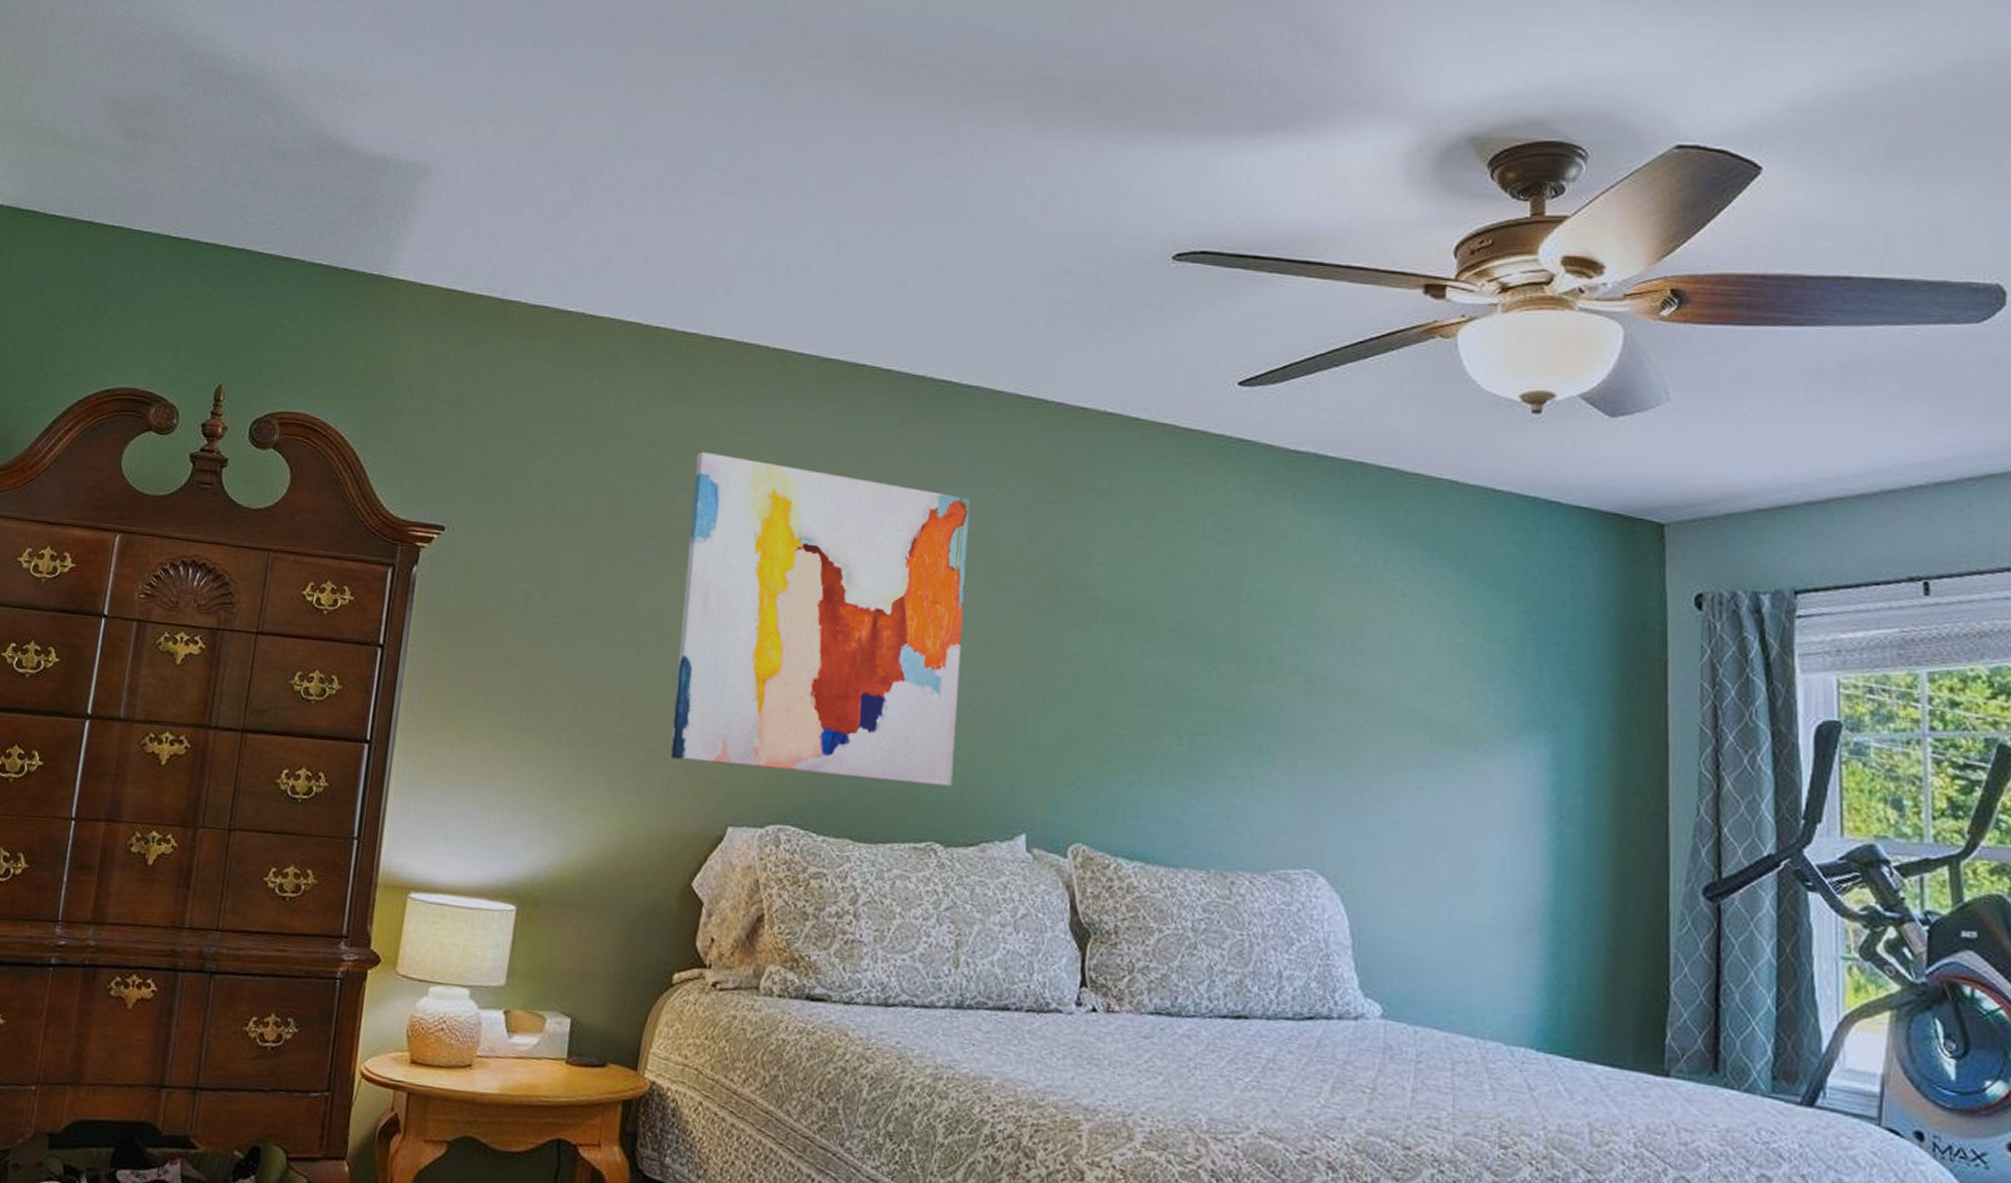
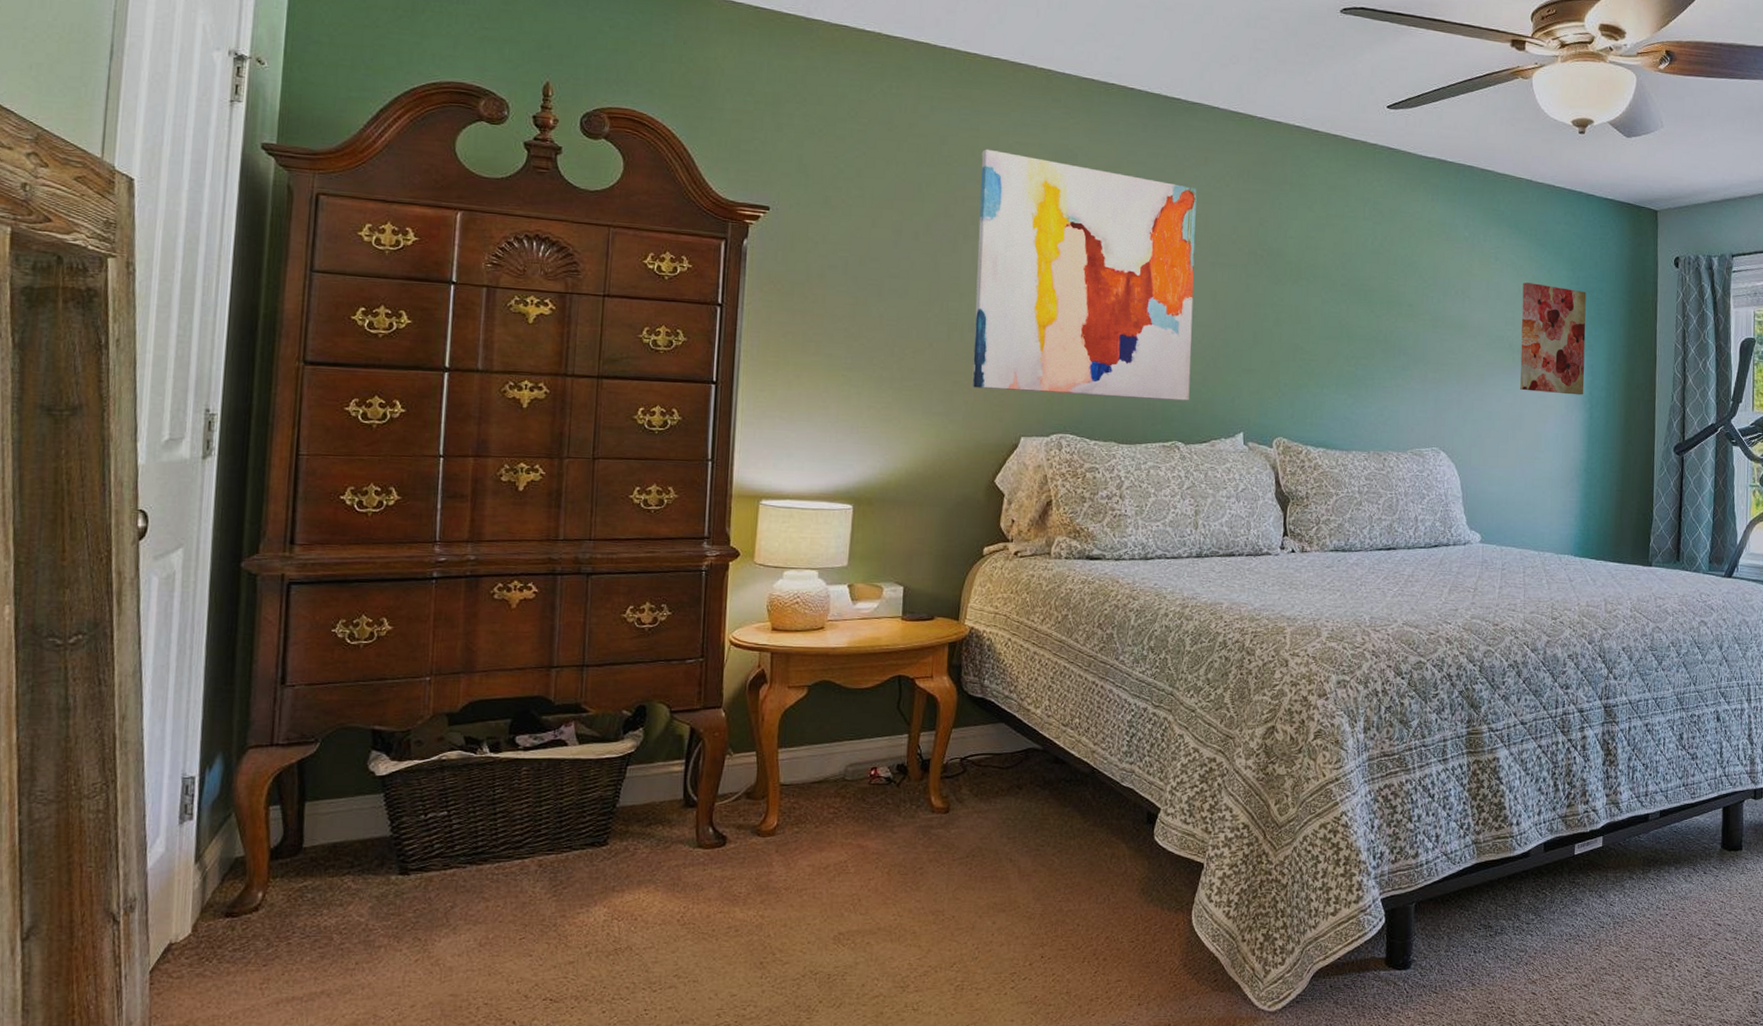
wall art: none [1442,630,1549,801] -> present [1520,282,1586,395]

